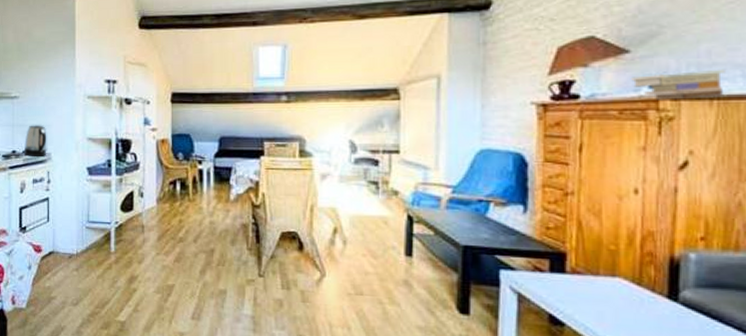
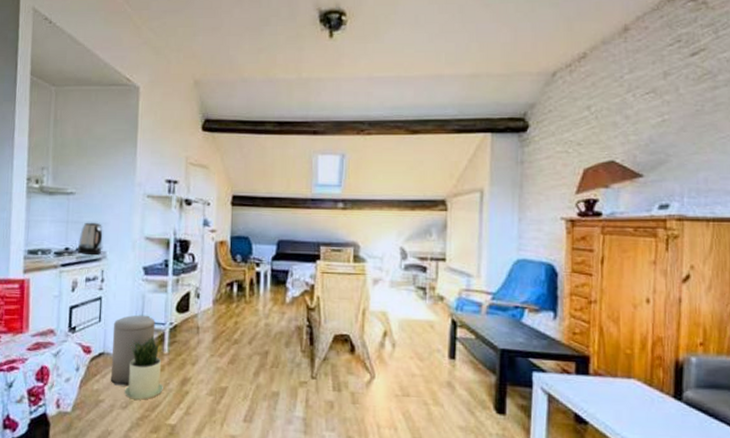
pedal bin: none [61,214,101,285] -> present [110,315,156,387]
planter: none [75,234,112,297] -> present [125,335,163,400]
books: present [631,68,726,100] -> none [644,194,719,220]

